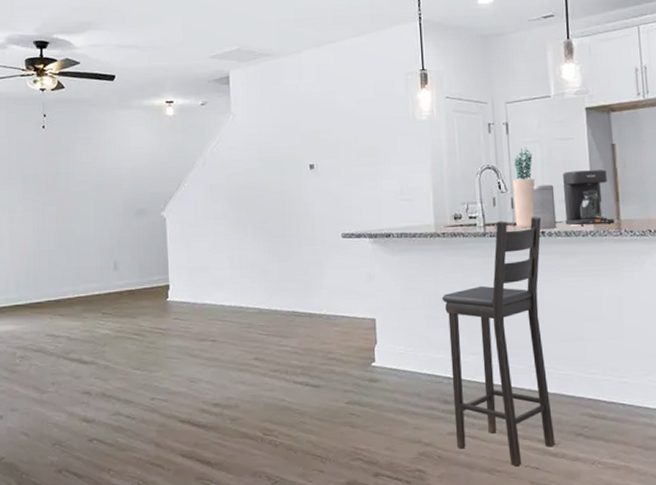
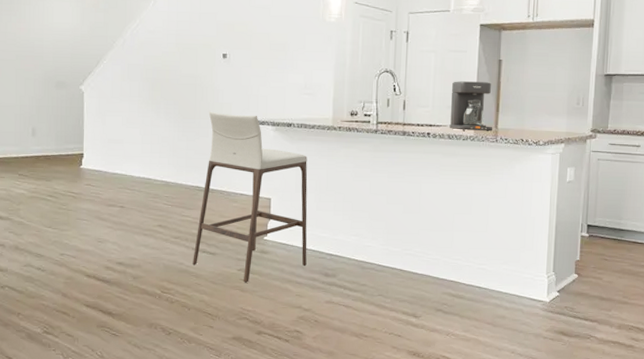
bar stool: none [295,227,422,417] -> present [192,111,308,283]
bar stool: present [442,217,555,467] -> none [332,119,428,333]
vase: present [512,147,536,228] -> none [405,55,427,128]
canister: present [531,184,557,230] -> none [421,91,443,132]

